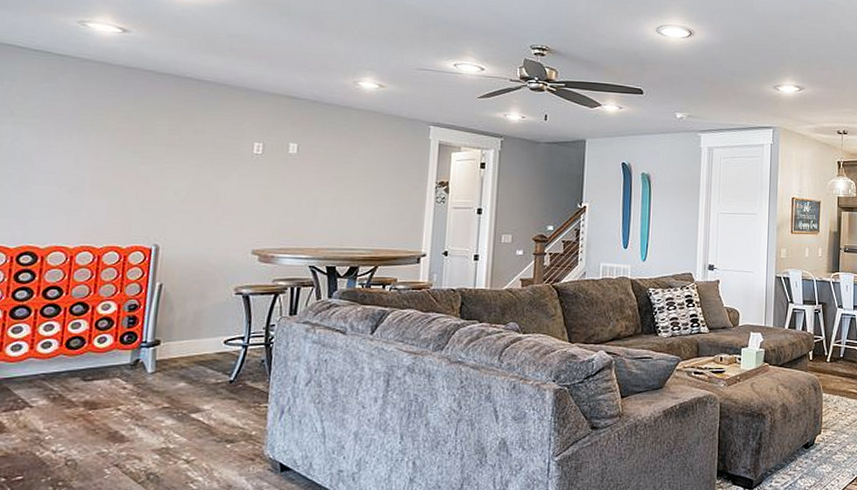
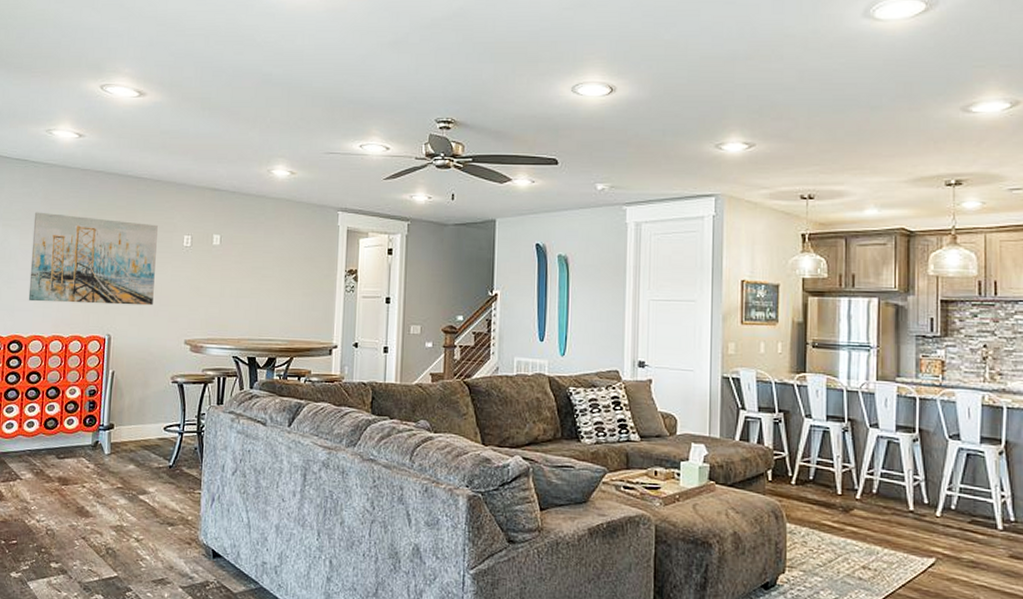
wall art: none [47,110,222,215] -> present [28,212,158,306]

